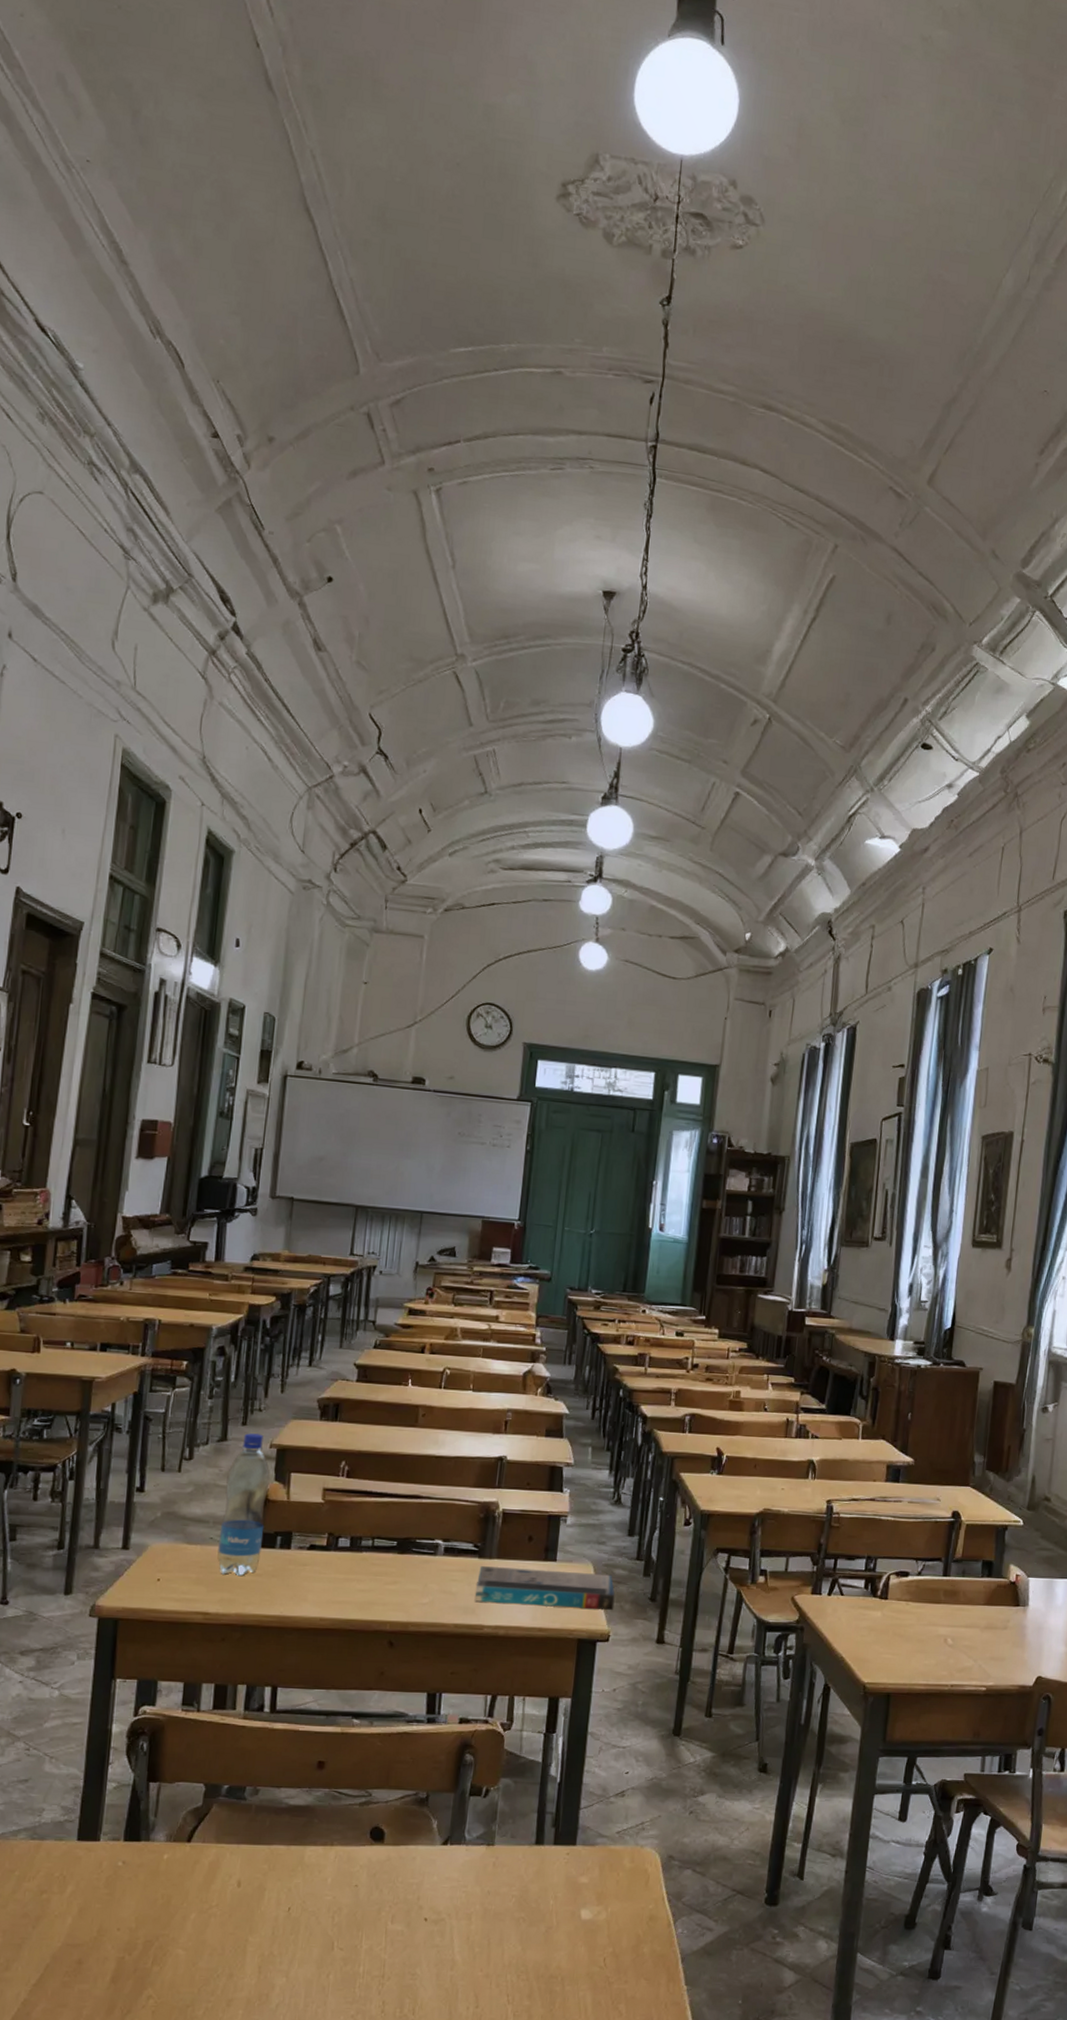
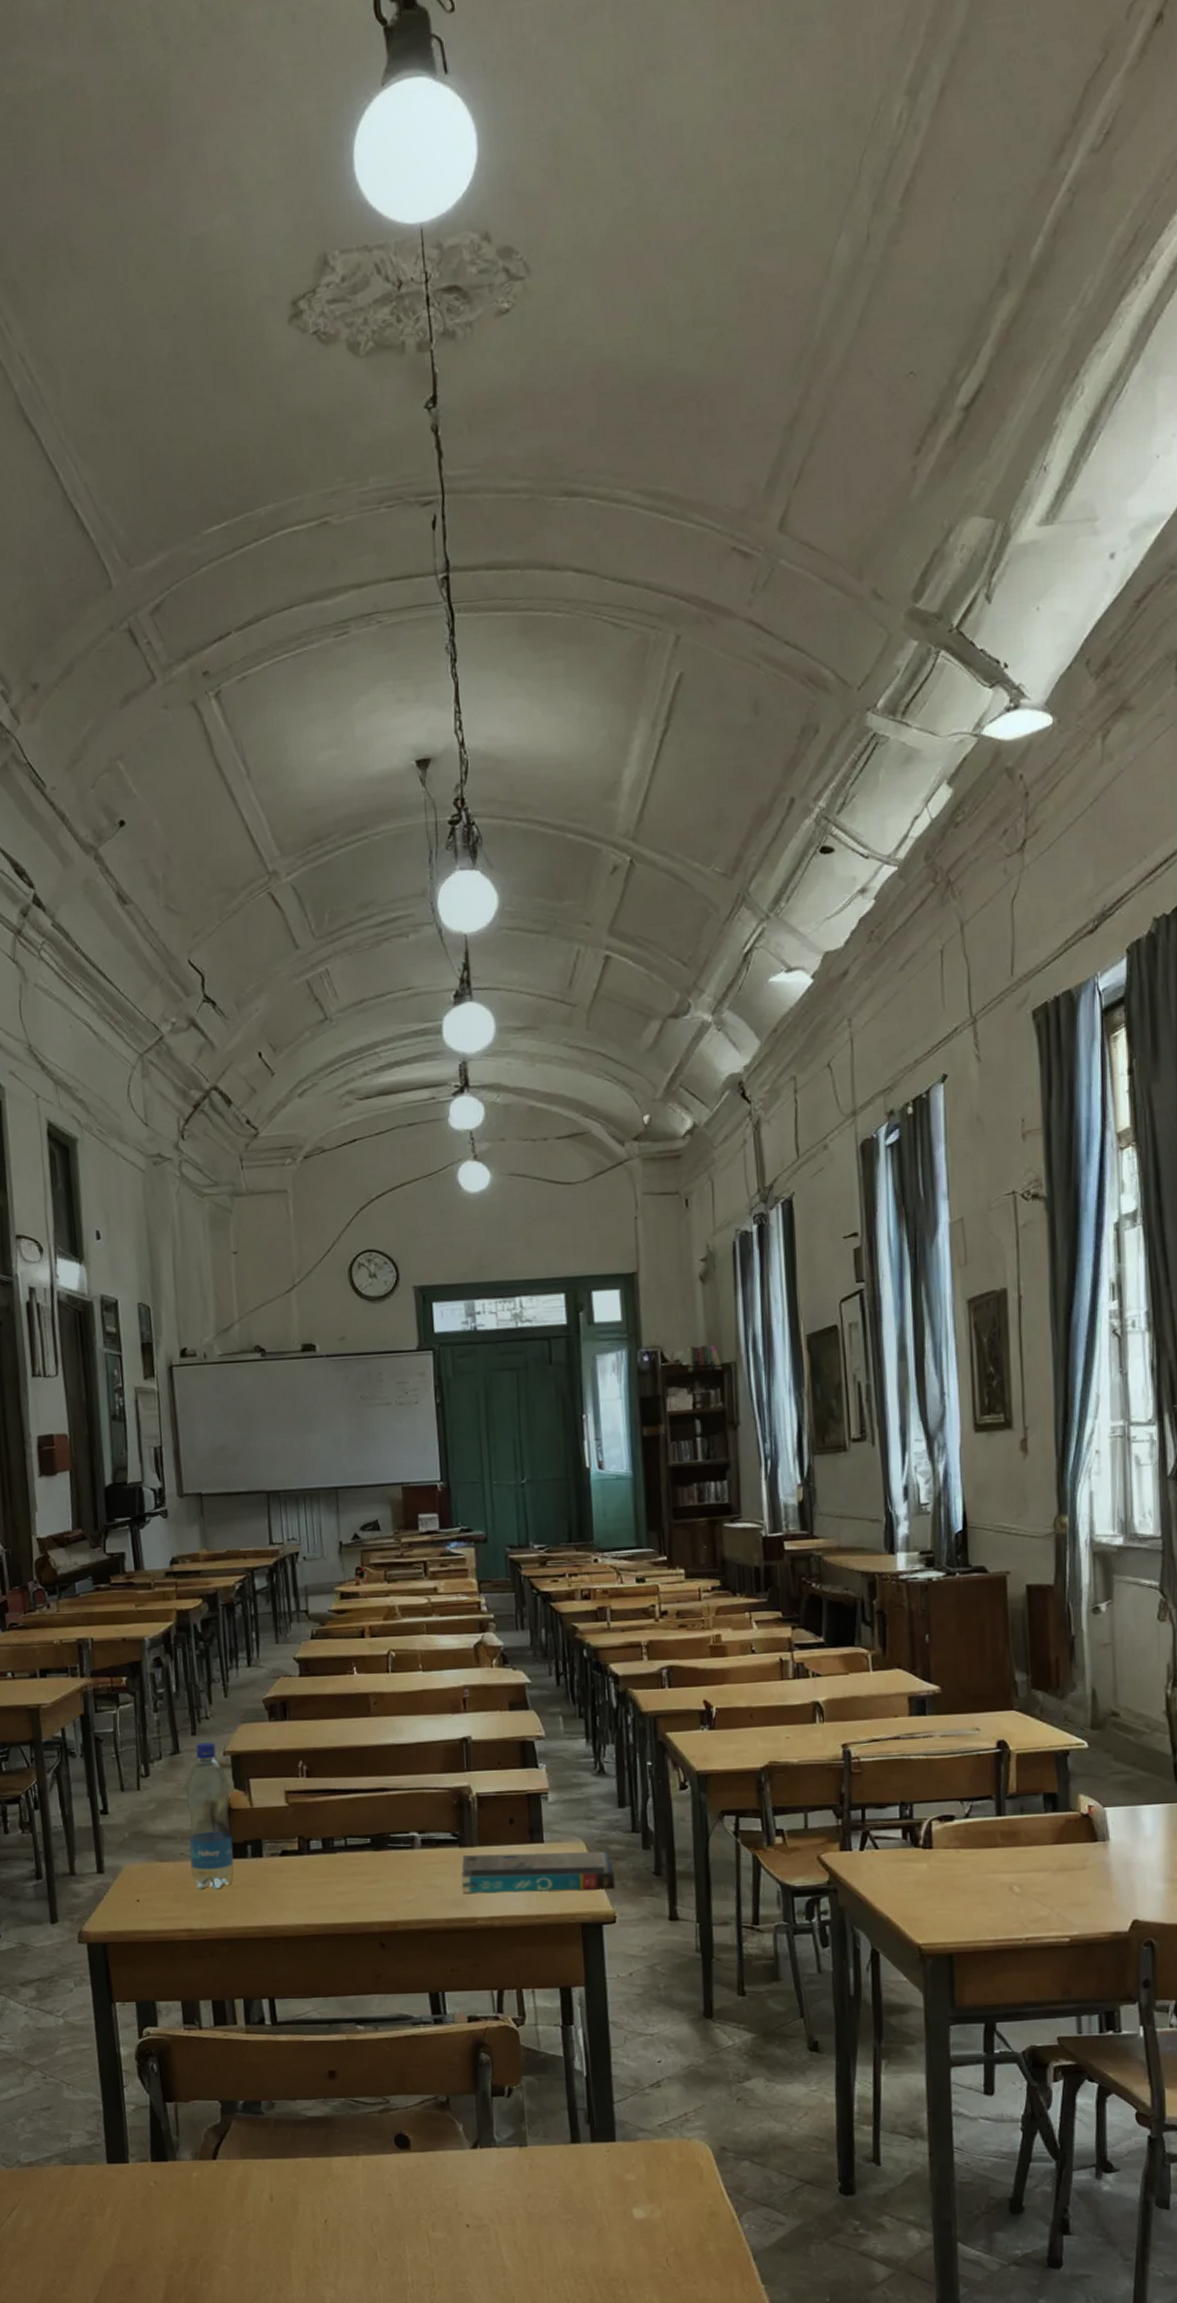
books: none [749,1136,778,1162] -> present [686,1344,723,1373]

